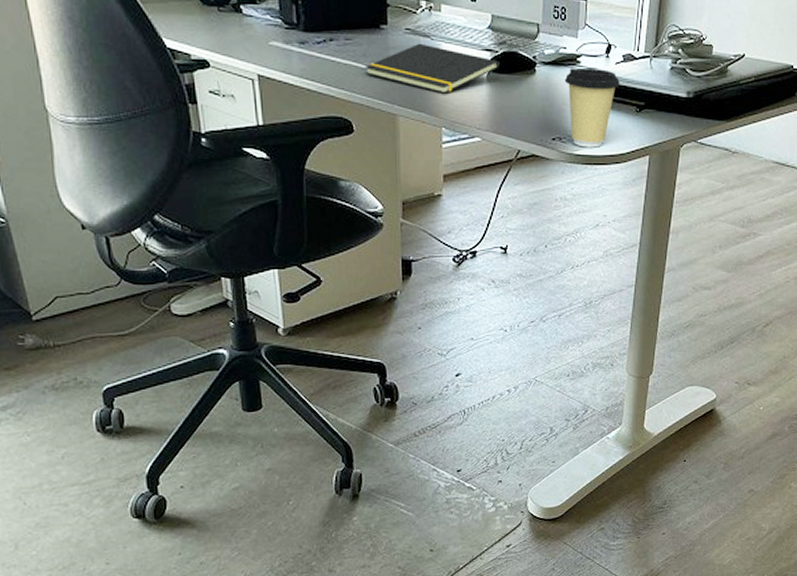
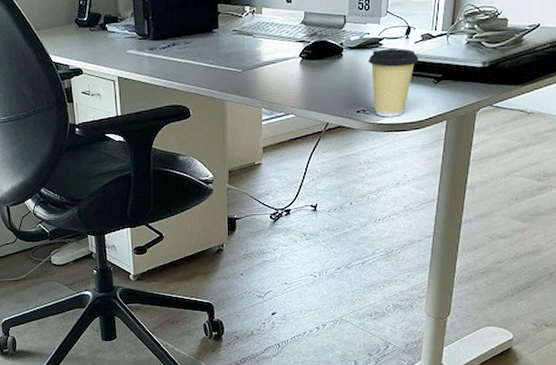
notepad: present [364,43,499,94] -> none [200,41,311,80]

